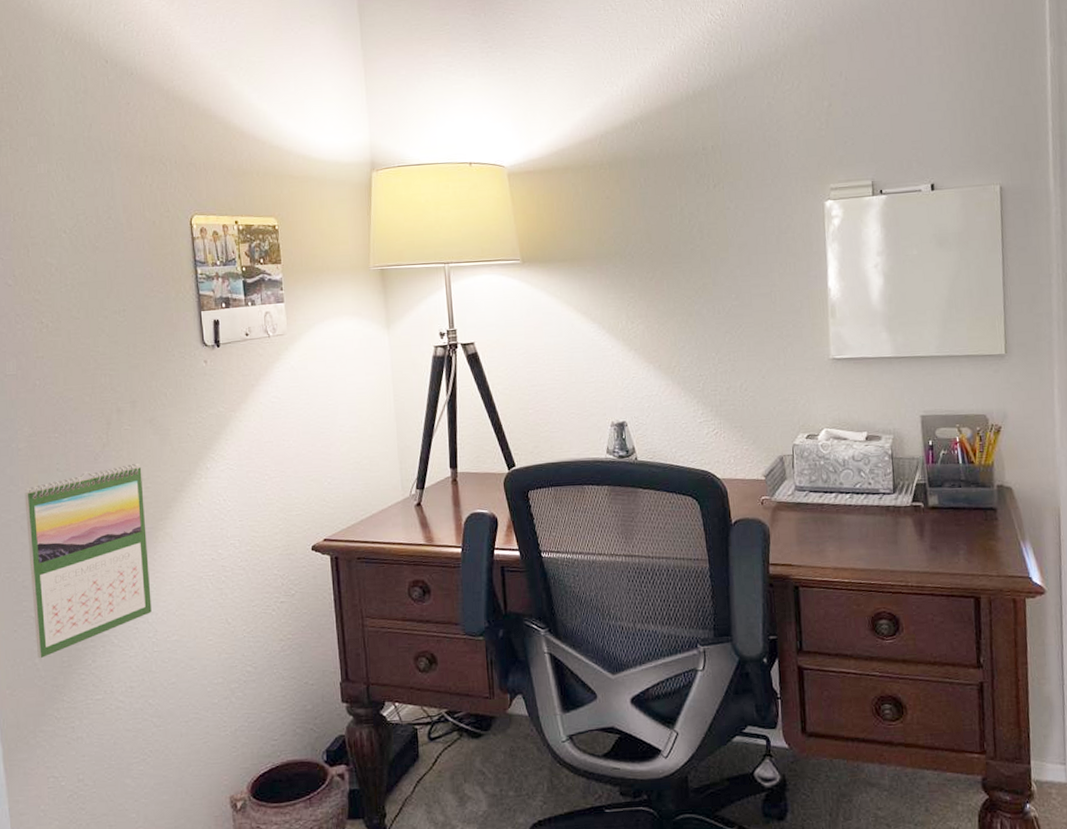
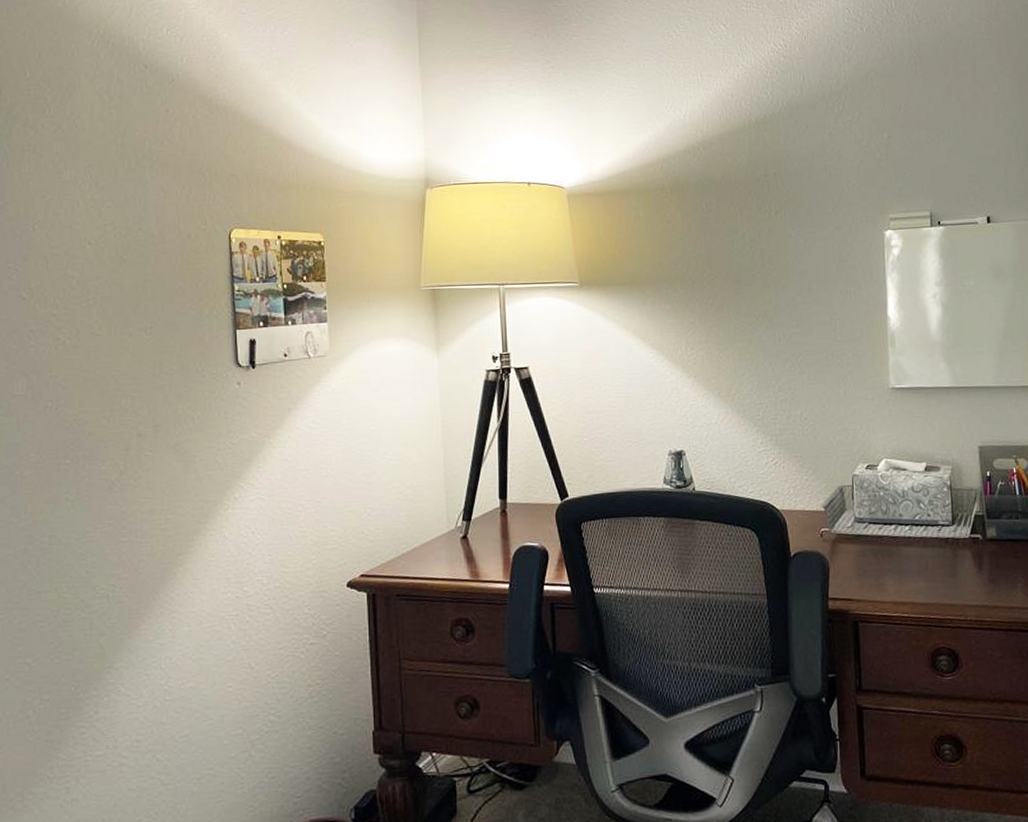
calendar: present [24,463,152,659] -> none [26,492,166,711]

